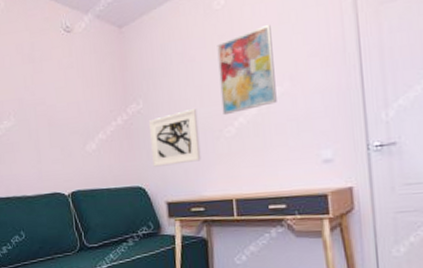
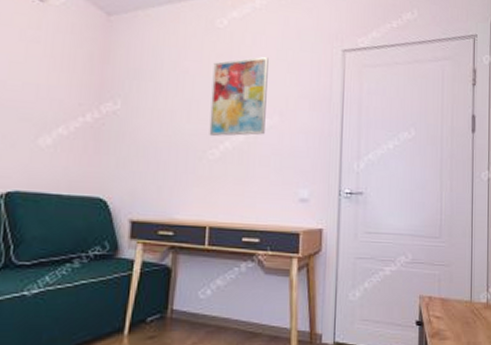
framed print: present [149,109,201,167] -> none [121,122,182,180]

